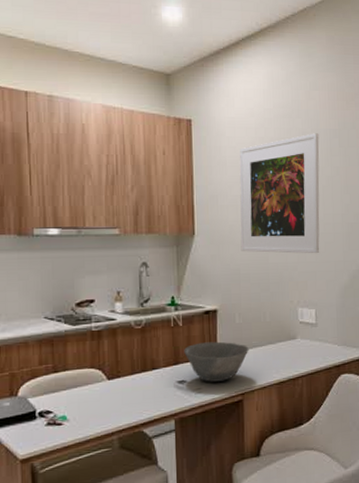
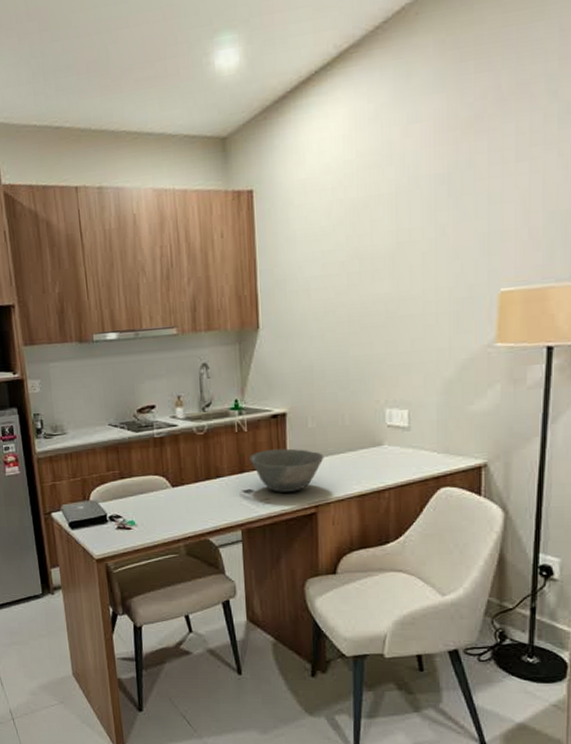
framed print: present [239,133,320,254] -> none [312,182,419,345]

